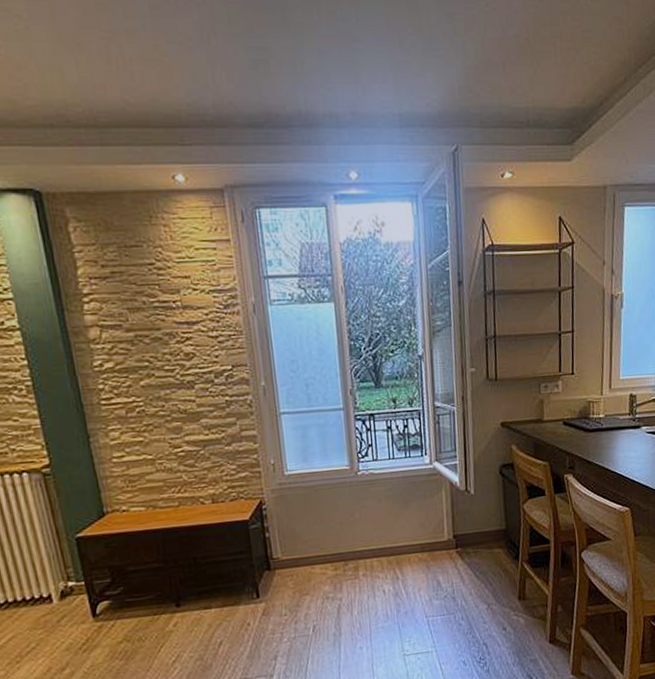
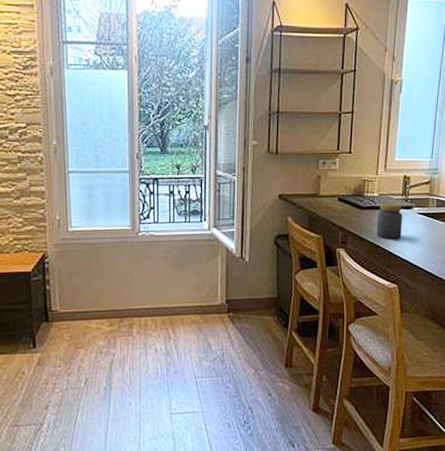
jar: none [604,423,632,461] -> present [377,203,403,239]

